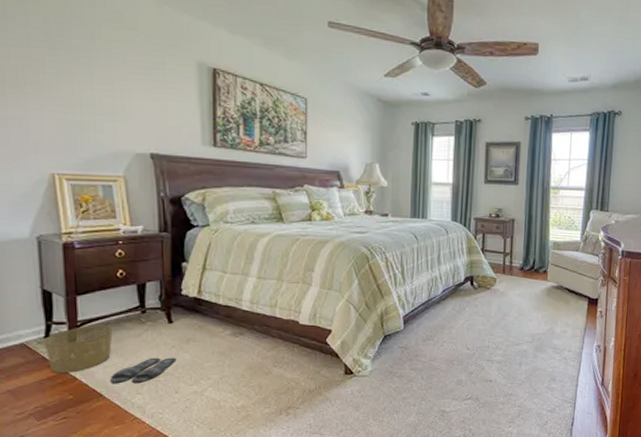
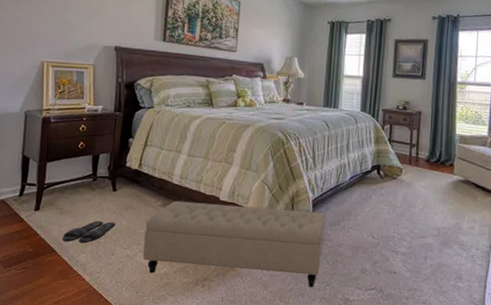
basket: present [44,325,113,373] -> none [18,188,70,228]
bench: none [213,328,419,408] -> present [143,200,326,288]

